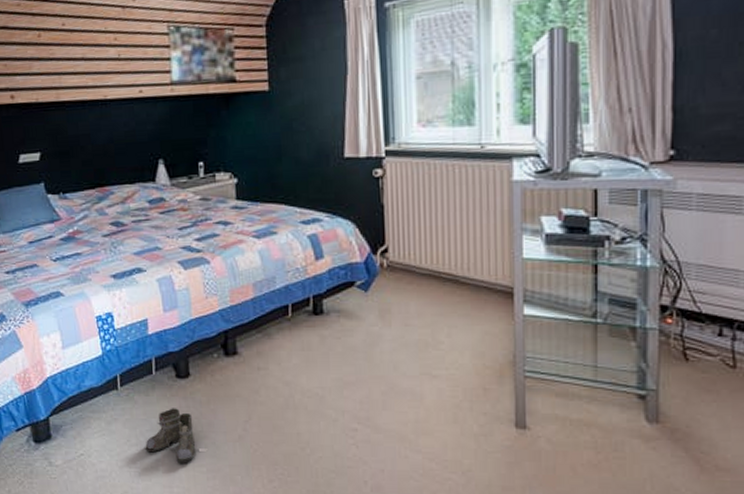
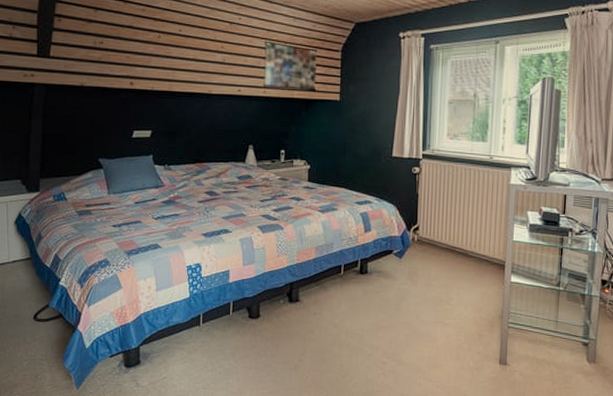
boots: present [145,408,199,463] -> none [219,342,262,386]

